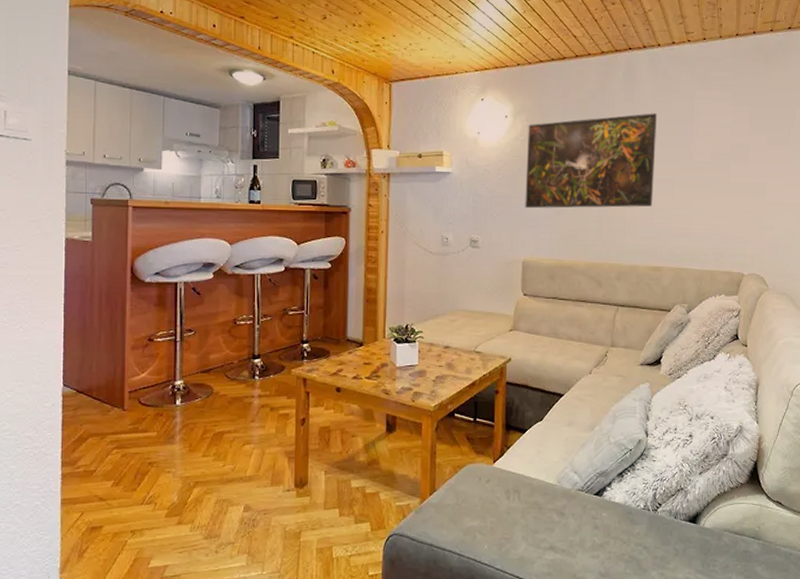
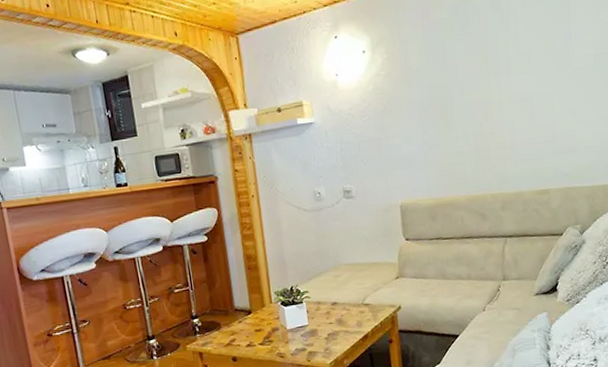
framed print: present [525,113,658,209] -> none [388,20,533,149]

